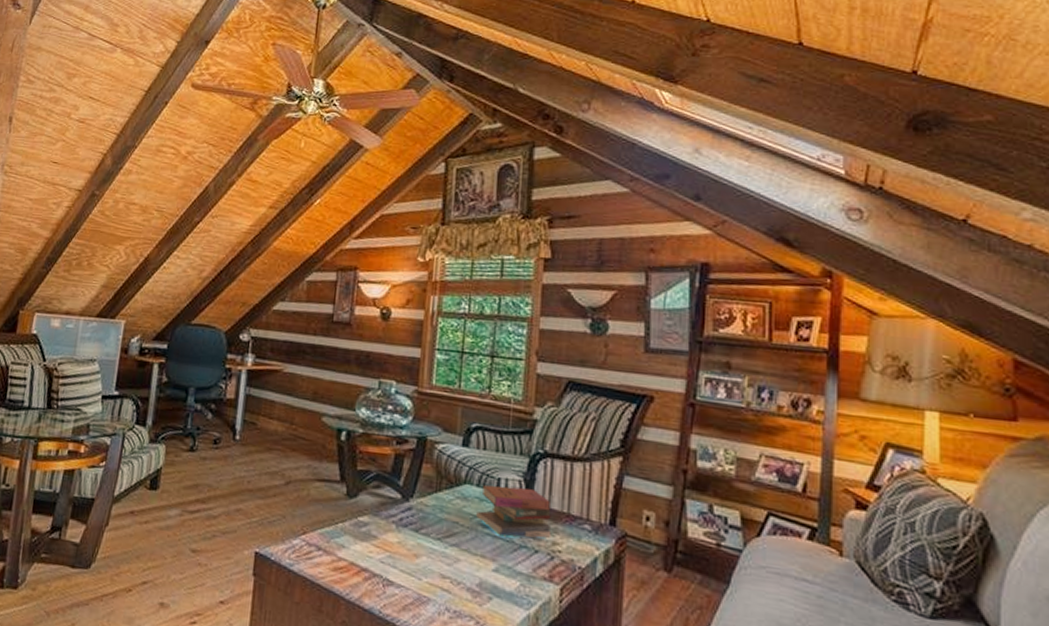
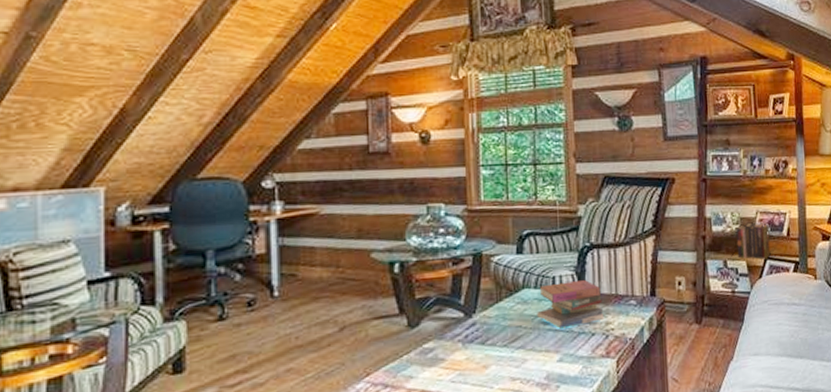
books: none [728,465,777,517] -> present [736,222,771,261]

